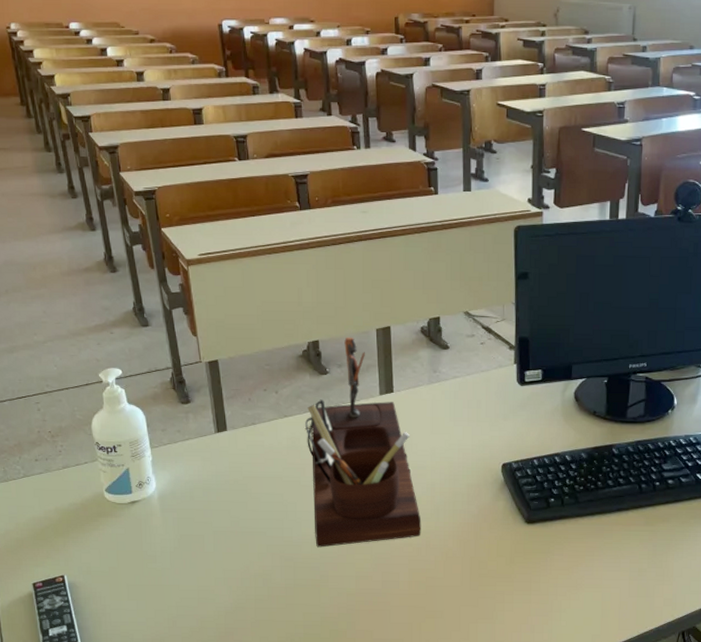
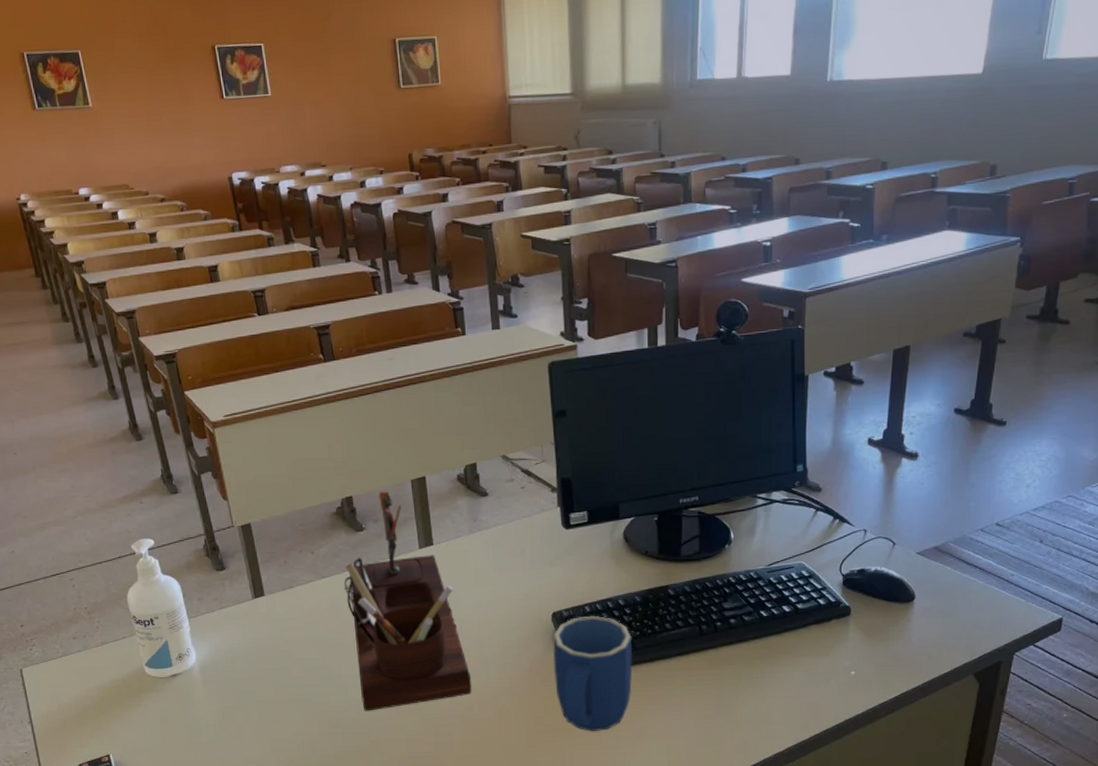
mug: none [500,469,576,578] -> present [552,616,633,731]

